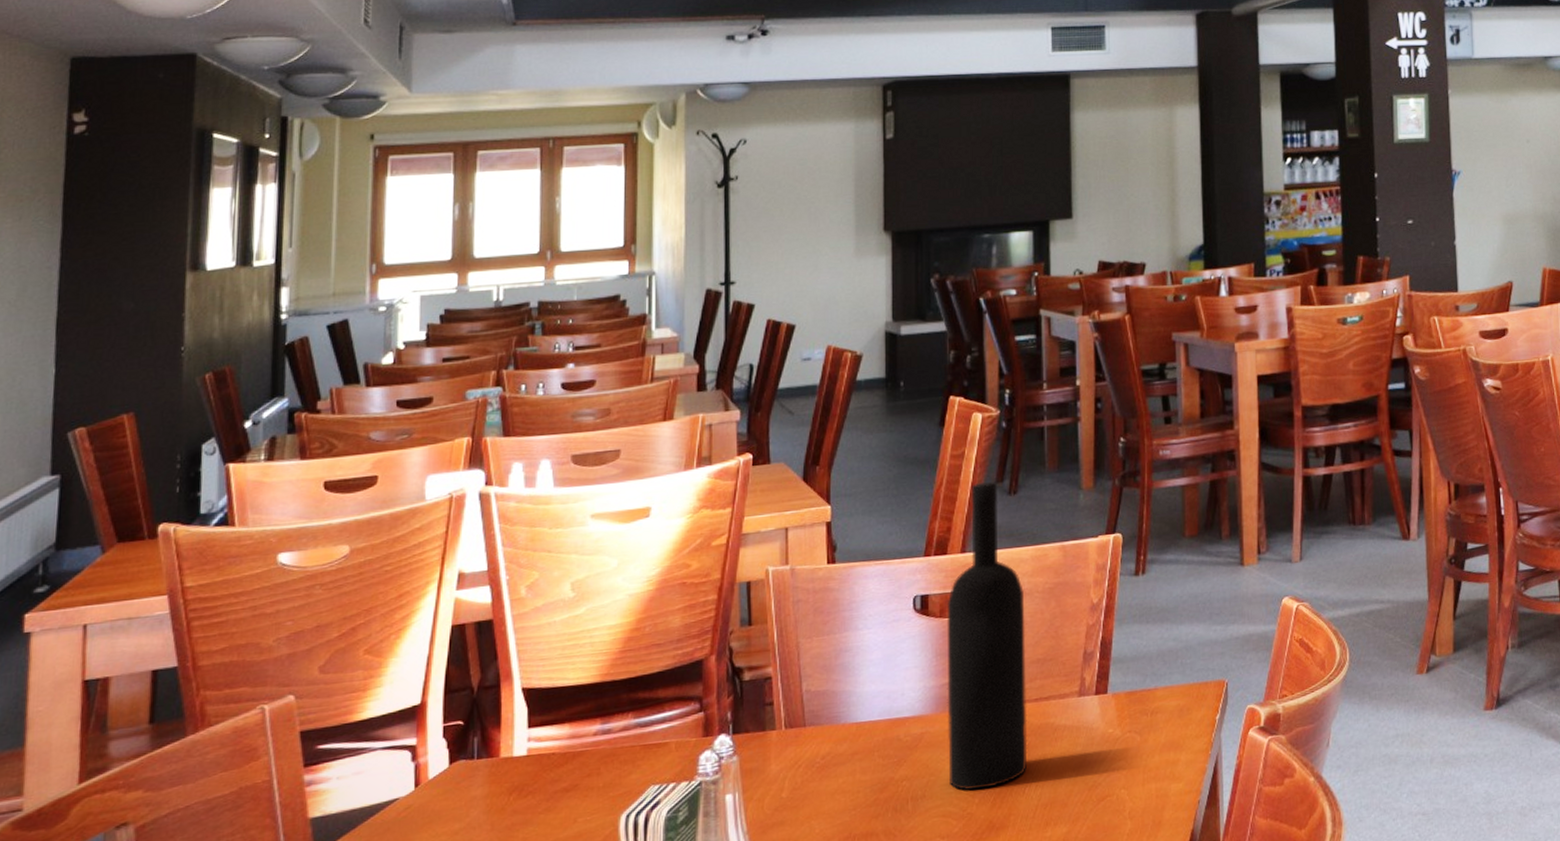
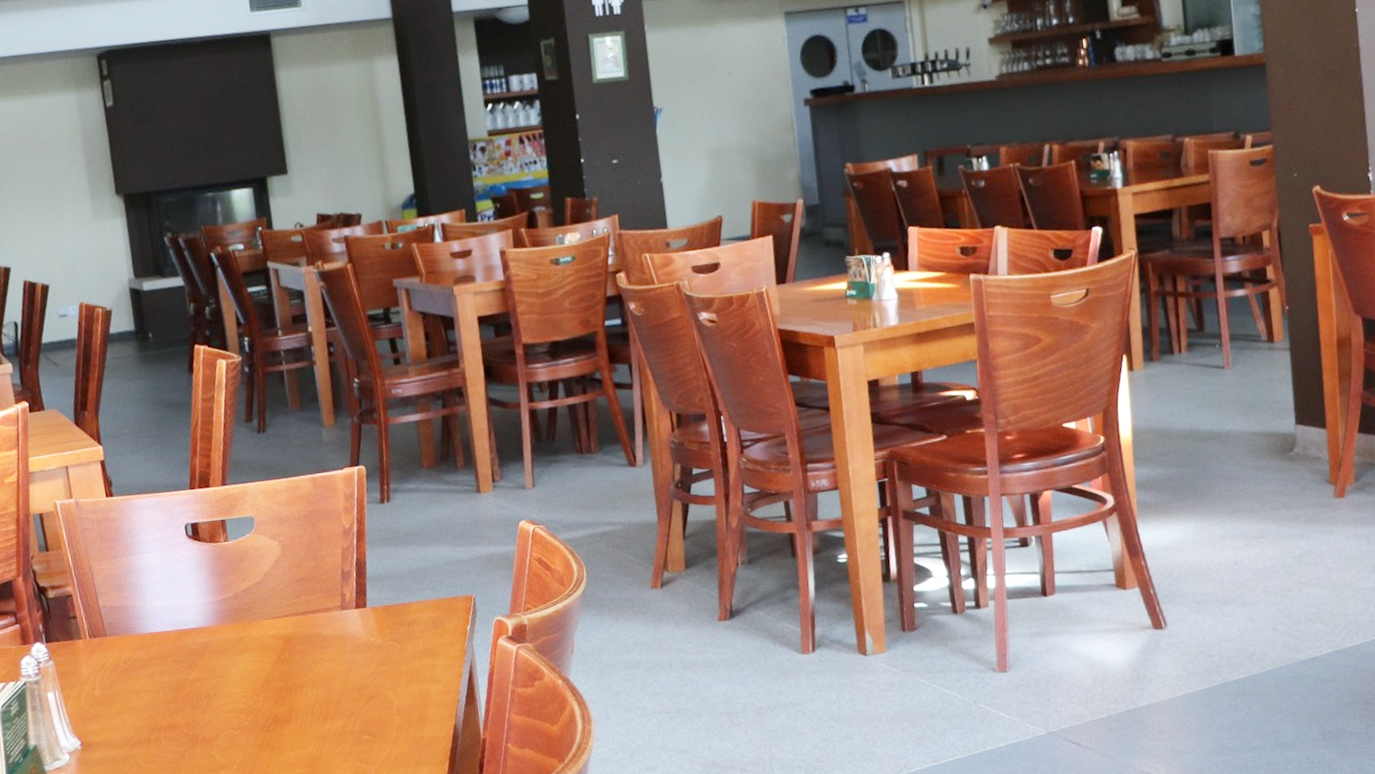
wine bottle: present [947,482,1028,790] -> none [214,421,302,690]

